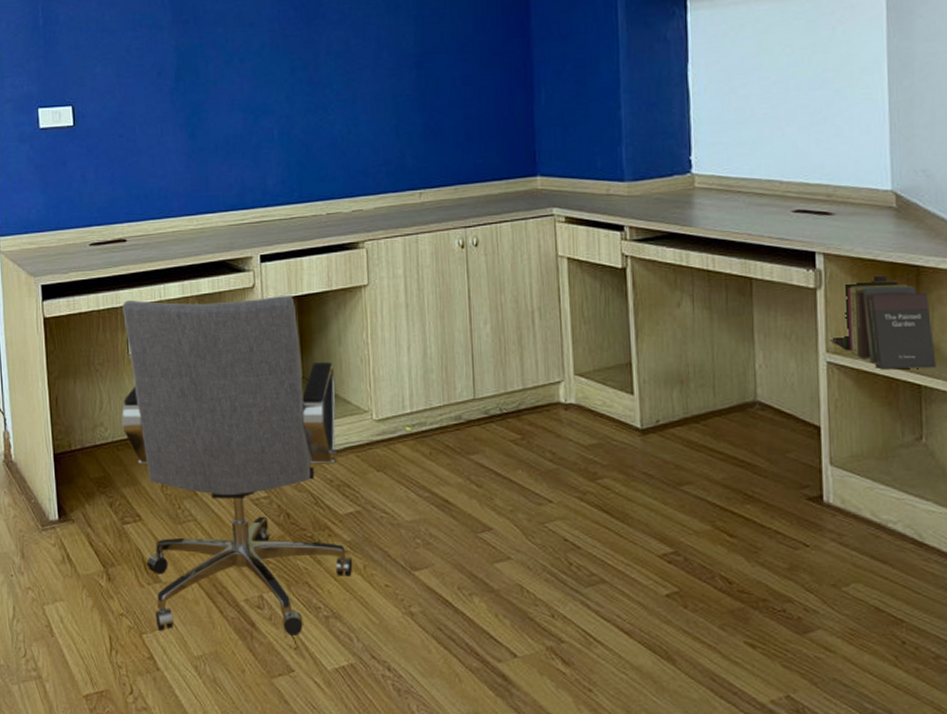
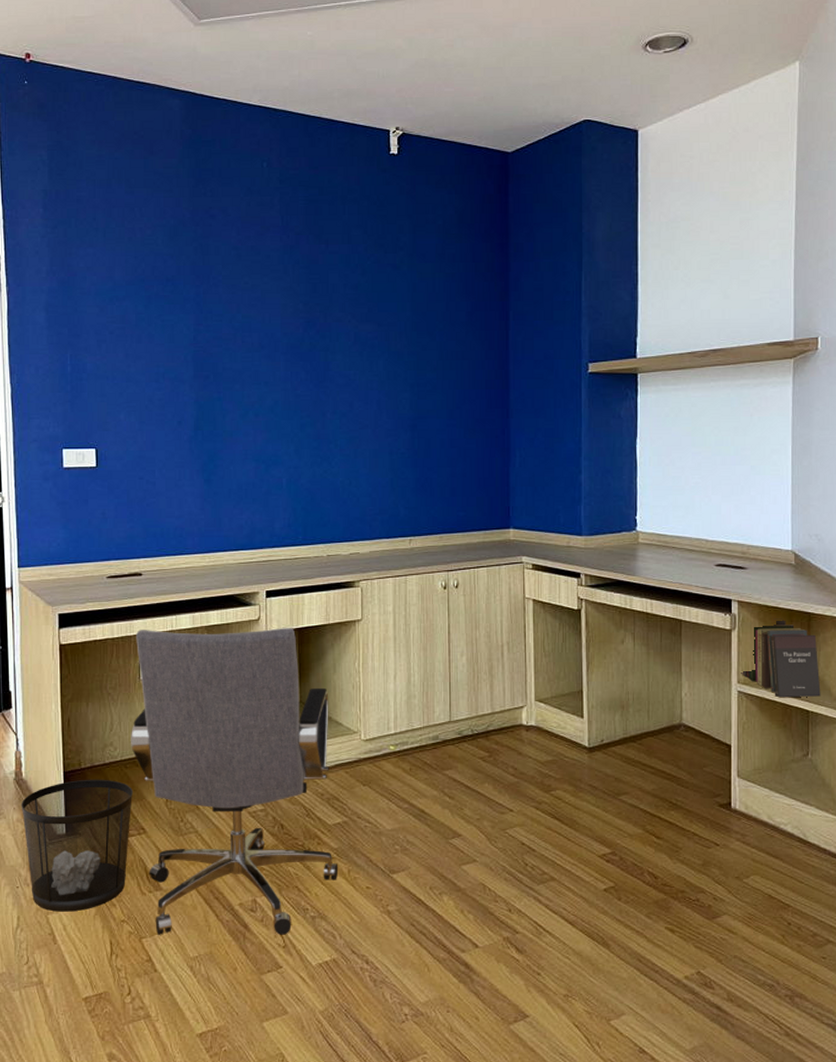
waste bin: none [11,461,127,603] -> present [21,779,134,912]

